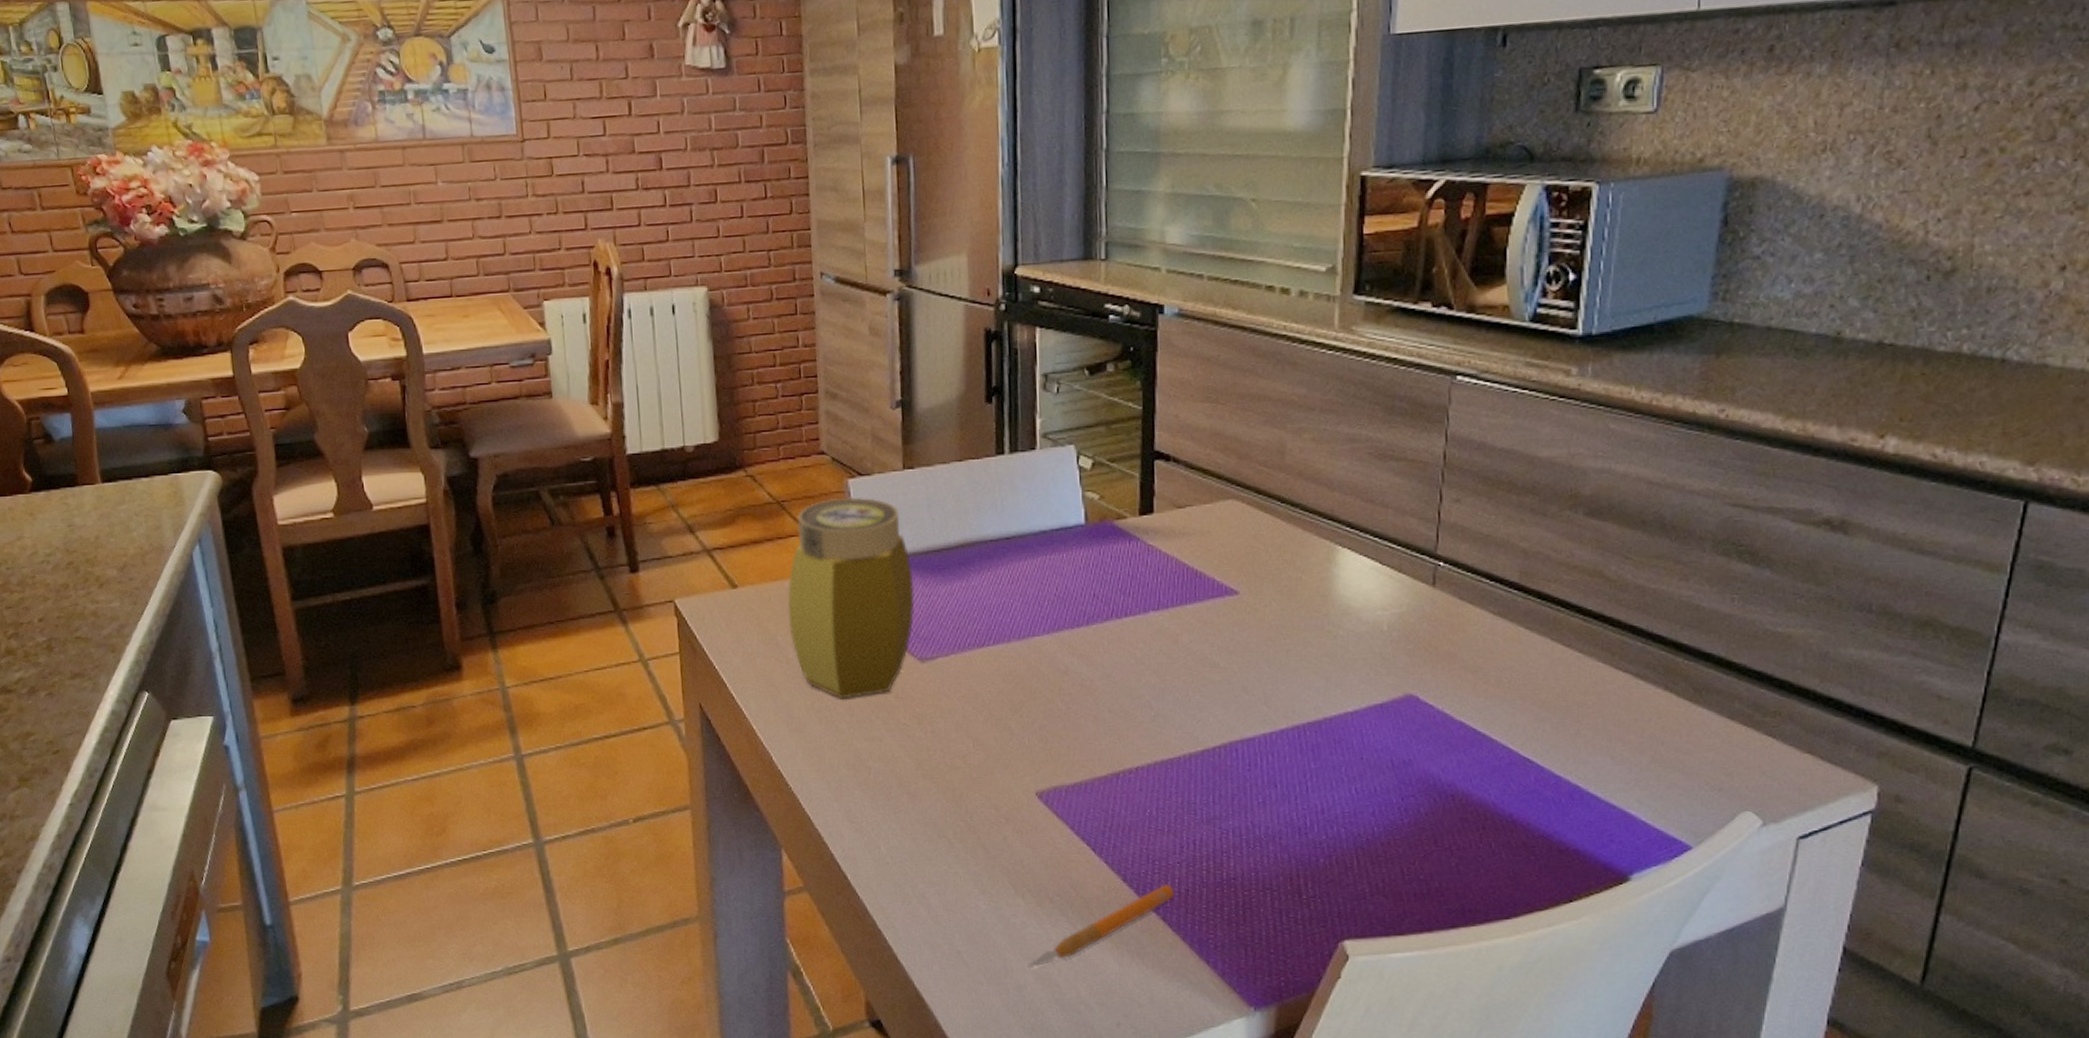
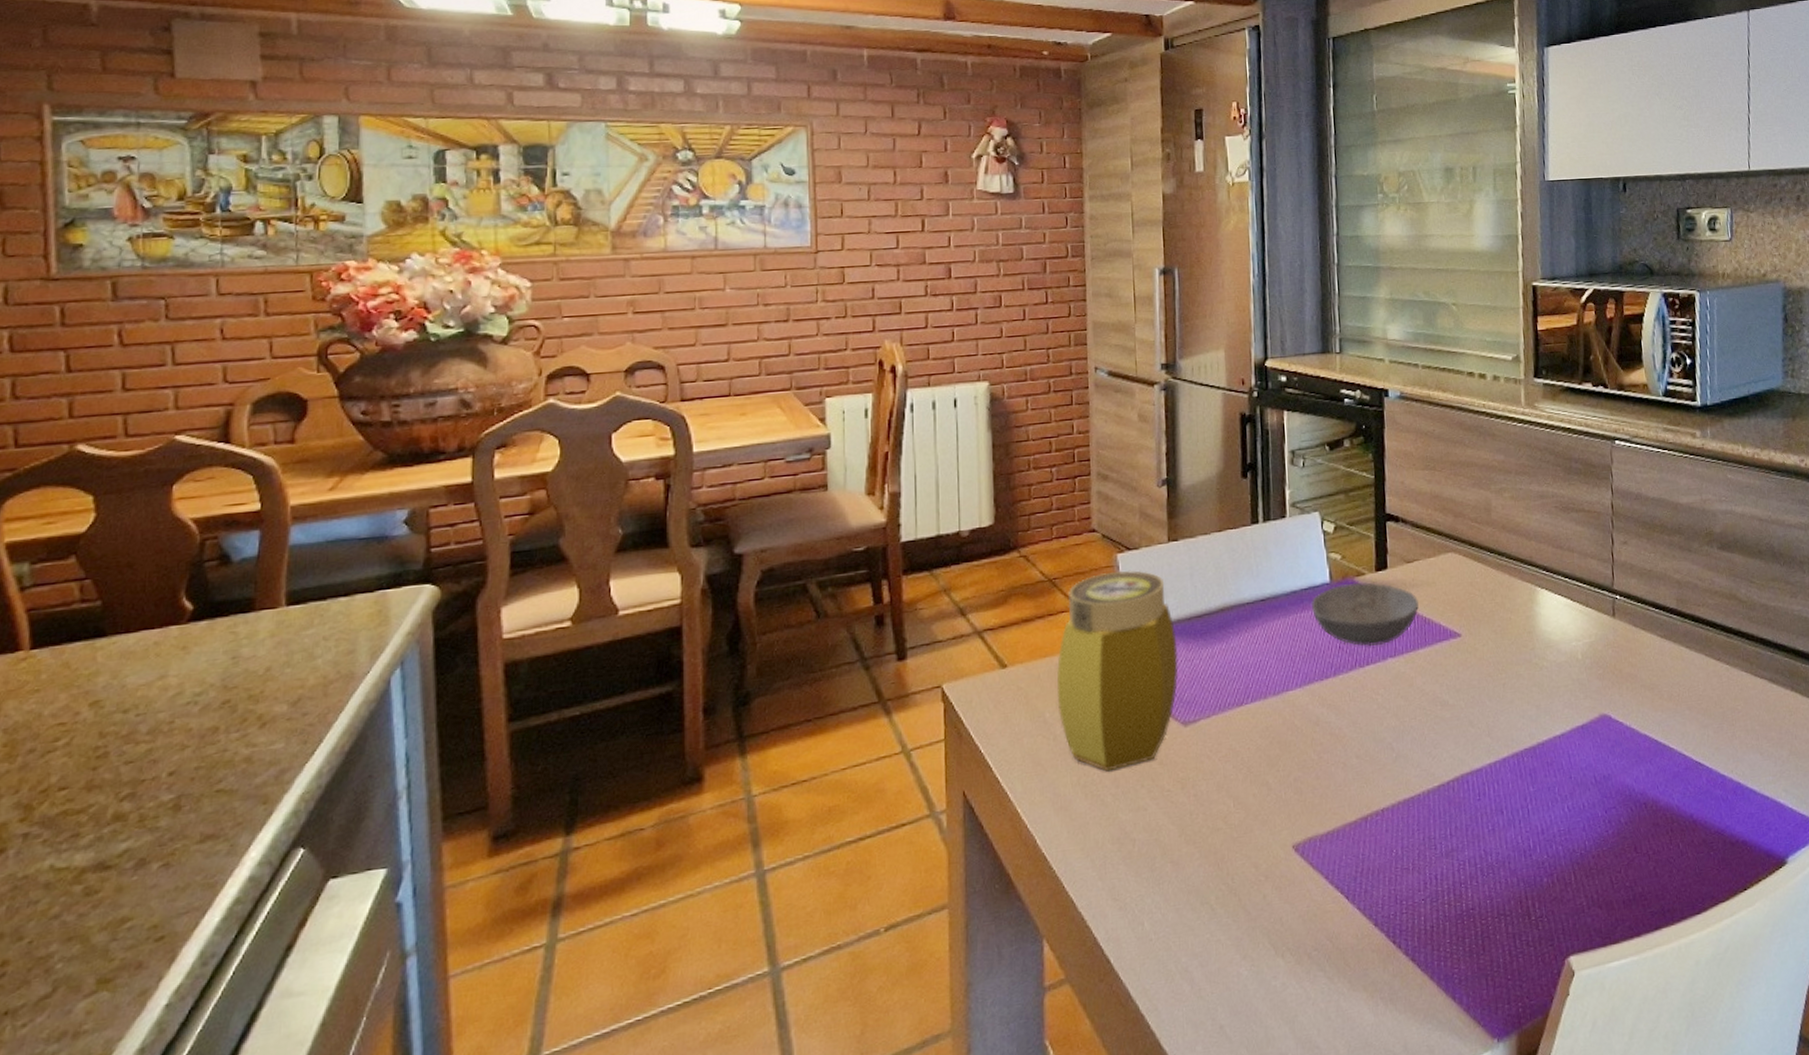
craft knife: present [1027,884,1175,967] -> none [1288,923,1422,1032]
bowl: none [1062,526,1189,596] -> present [1310,582,1419,646]

